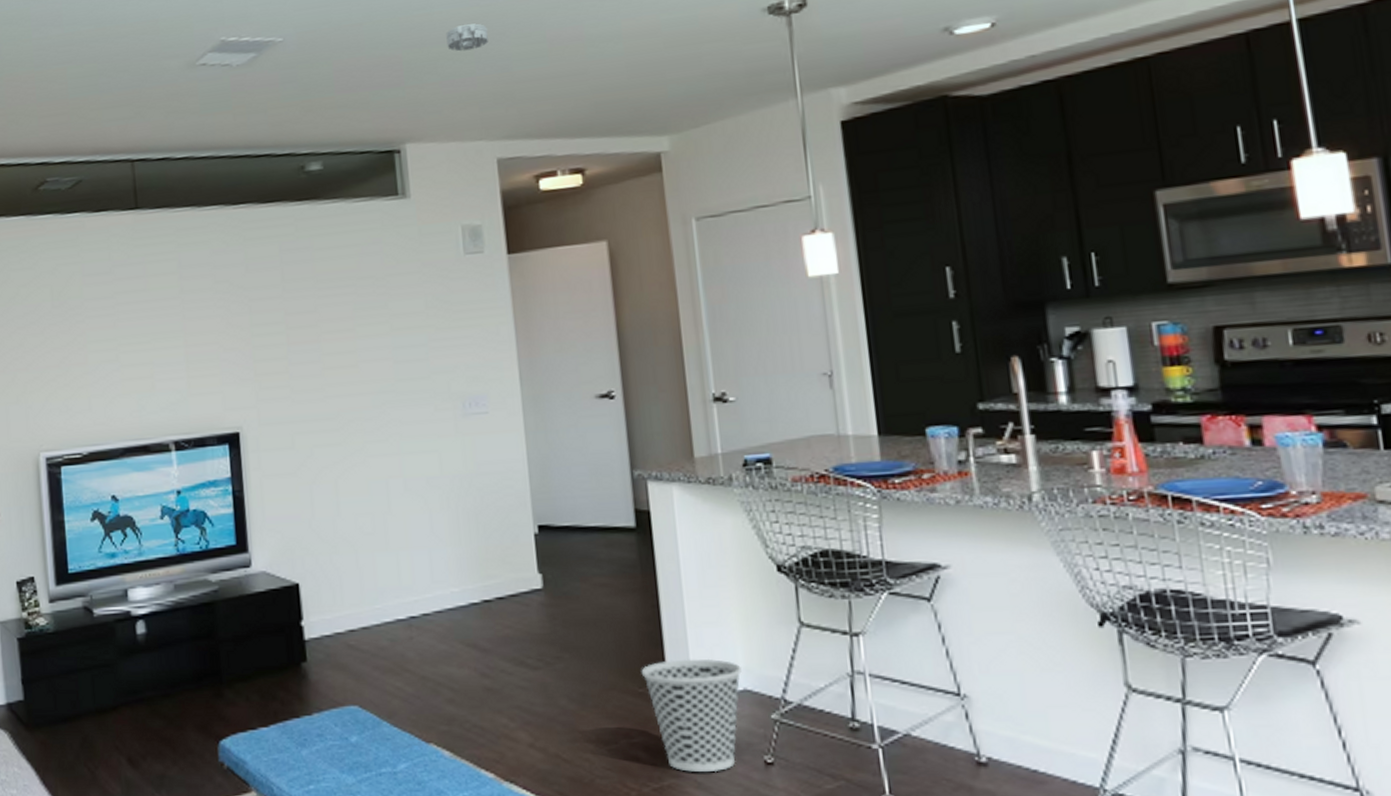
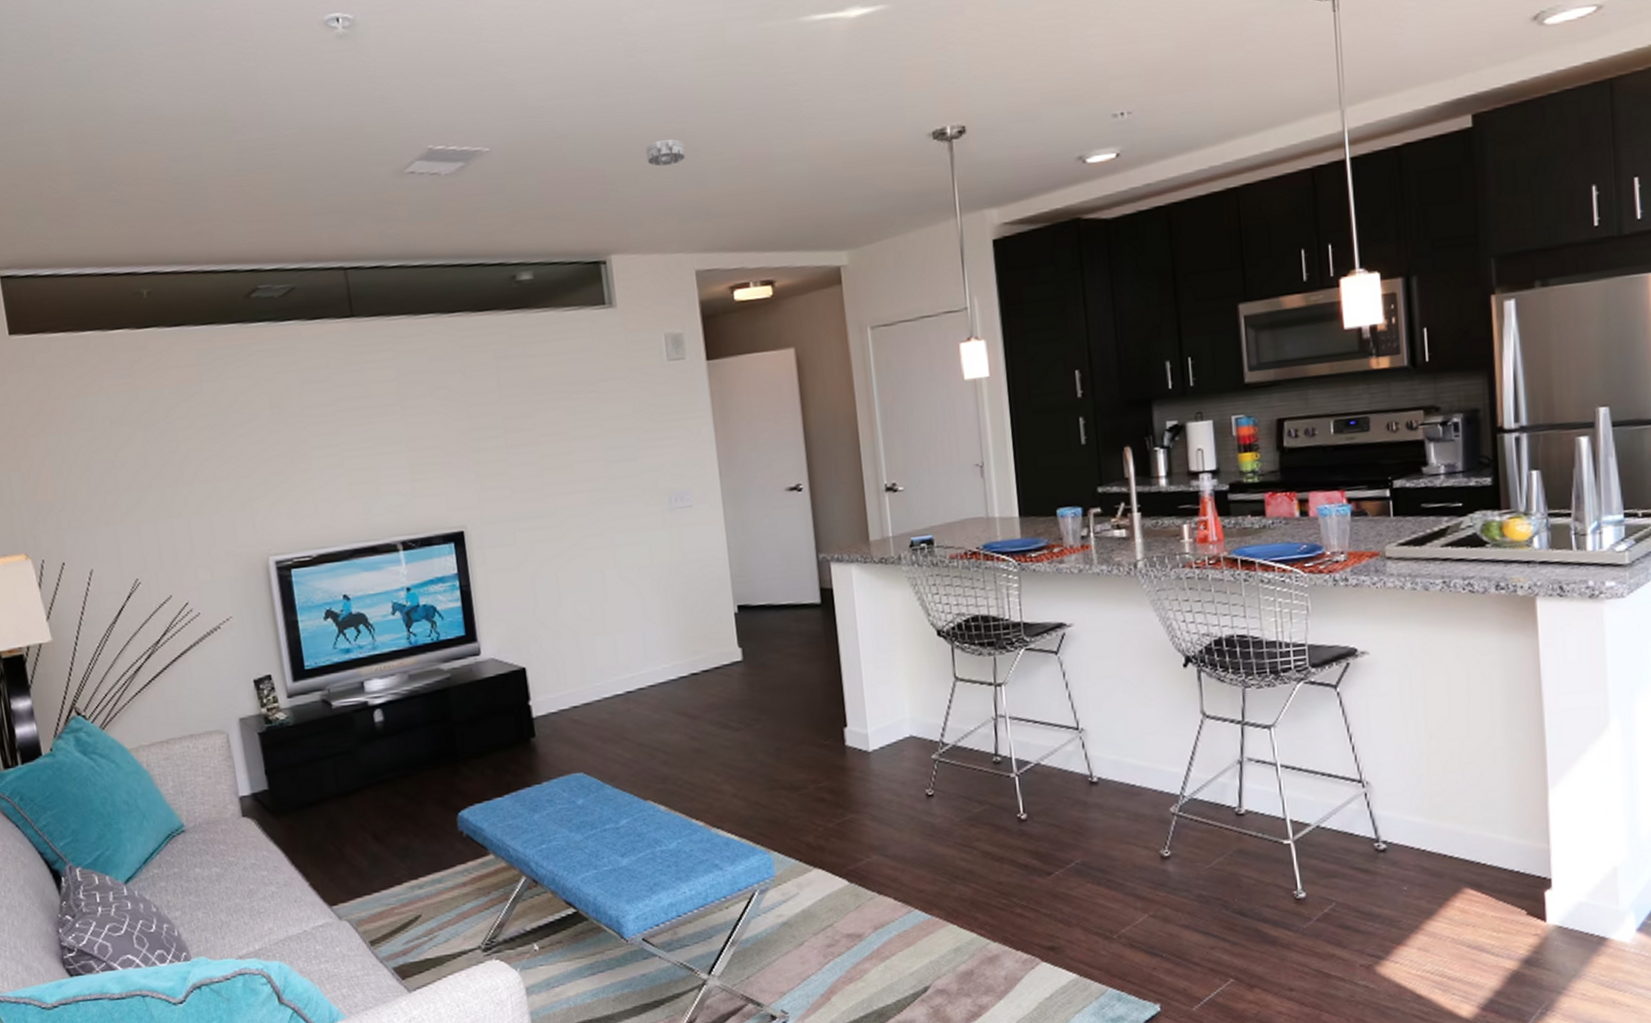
wastebasket: present [641,658,743,773] -> none [826,712,909,808]

